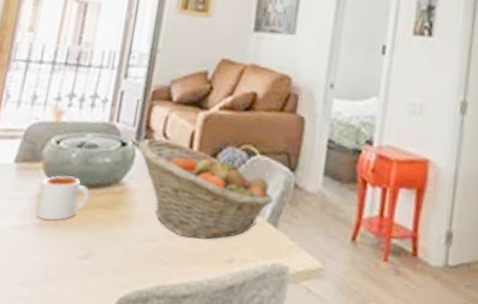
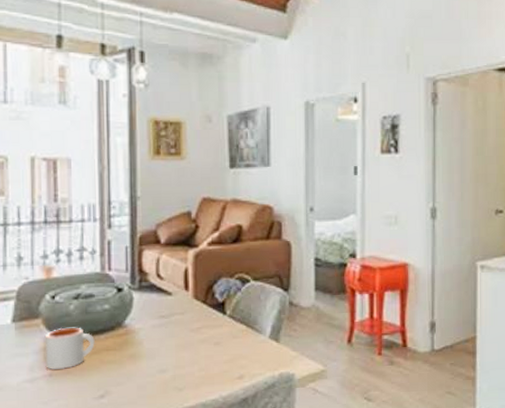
fruit basket: present [137,138,274,240] -> none [133,280,273,364]

